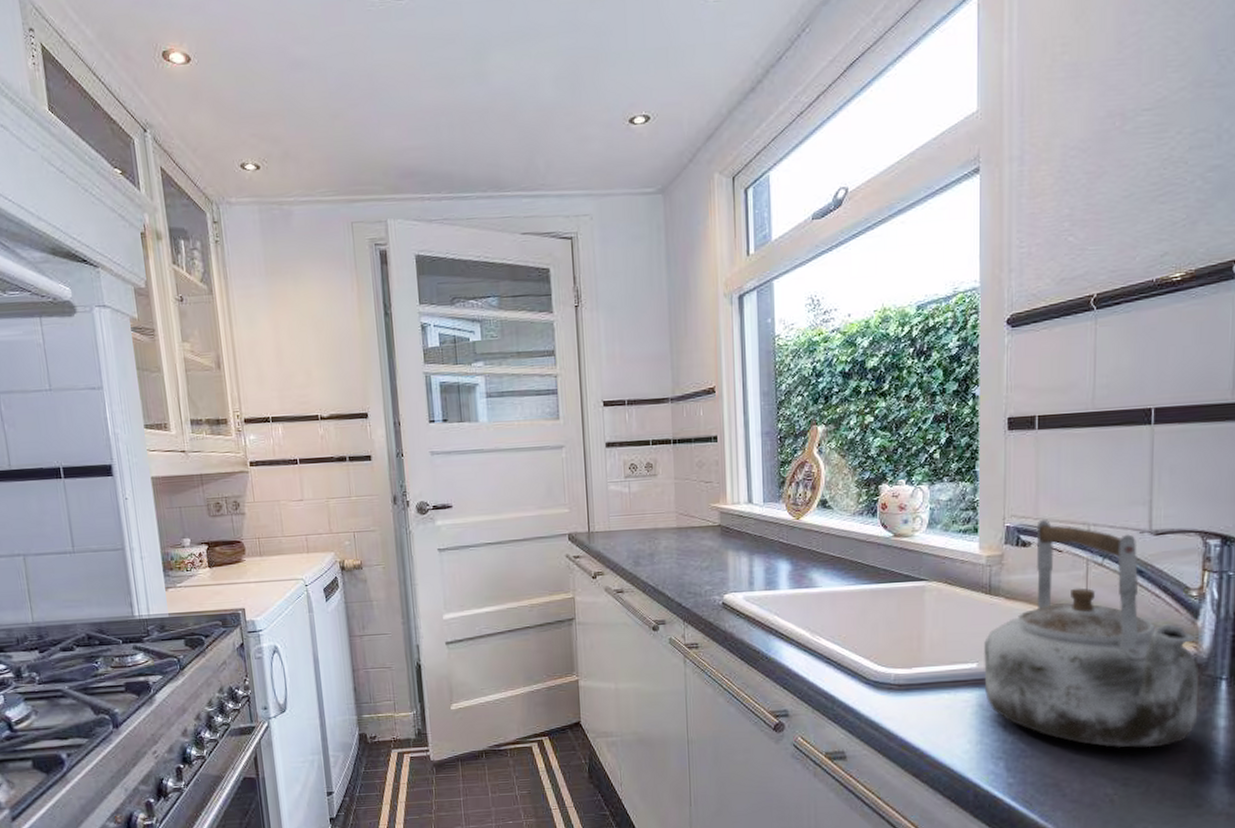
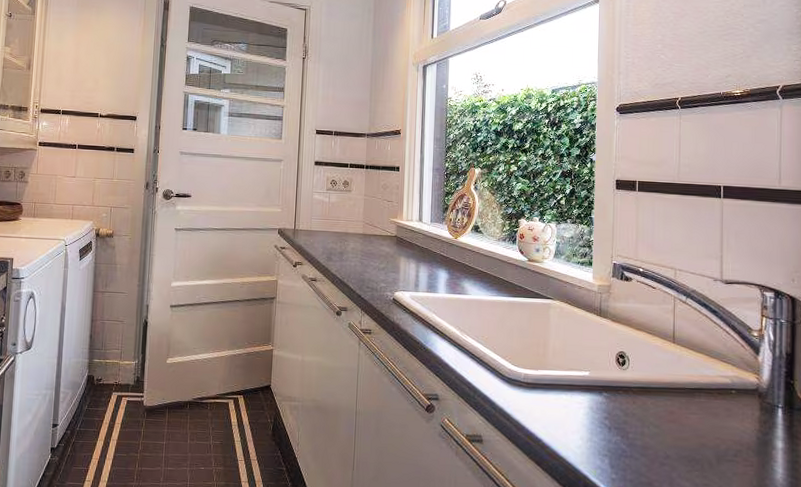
kettle: present [984,519,1200,748] -> none [594,261,761,460]

